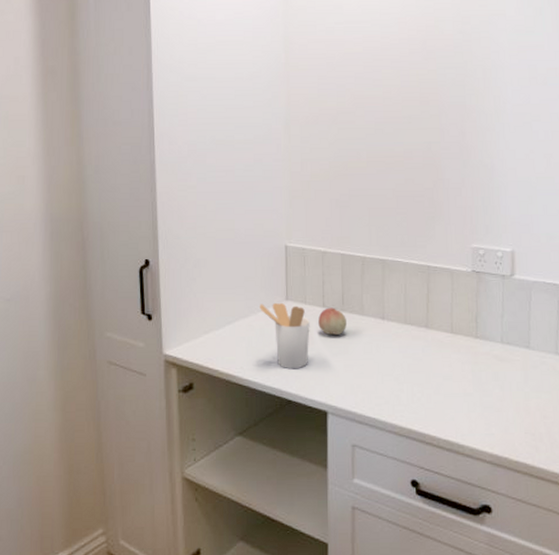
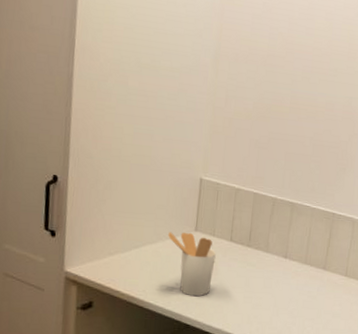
fruit: present [318,307,347,335] -> none [224,242,251,268]

